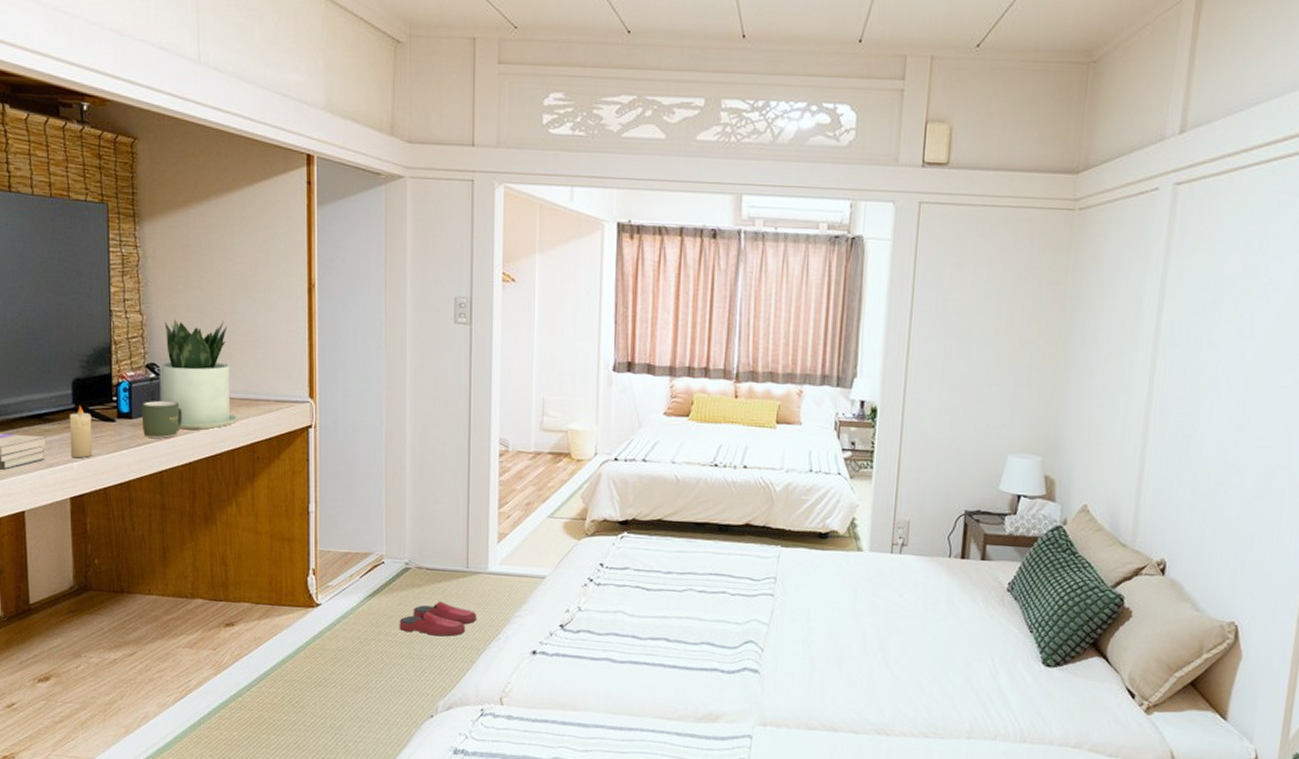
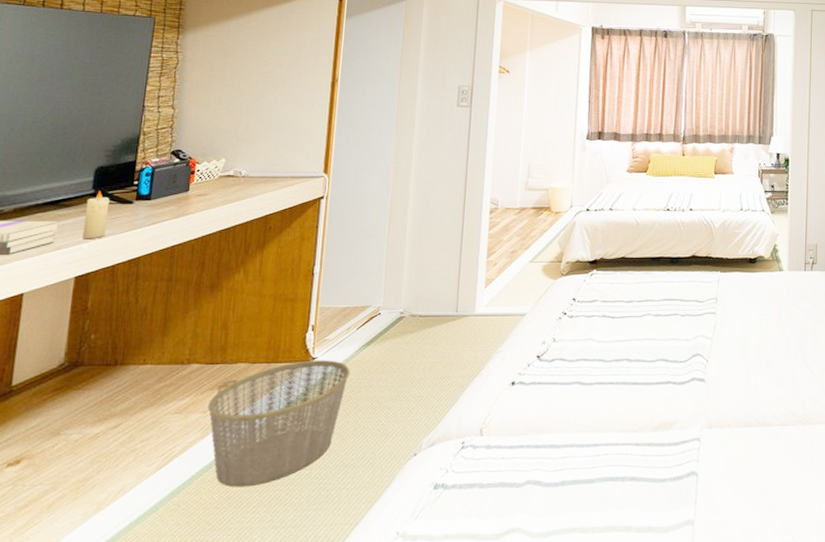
mug: present [141,400,182,438] -> none [160,182,201,216]
planter: present [159,319,238,430] -> none [181,111,255,207]
basket: none [216,606,357,729] -> present [207,360,350,487]
slippers: present [399,601,477,637] -> none [390,344,463,377]

